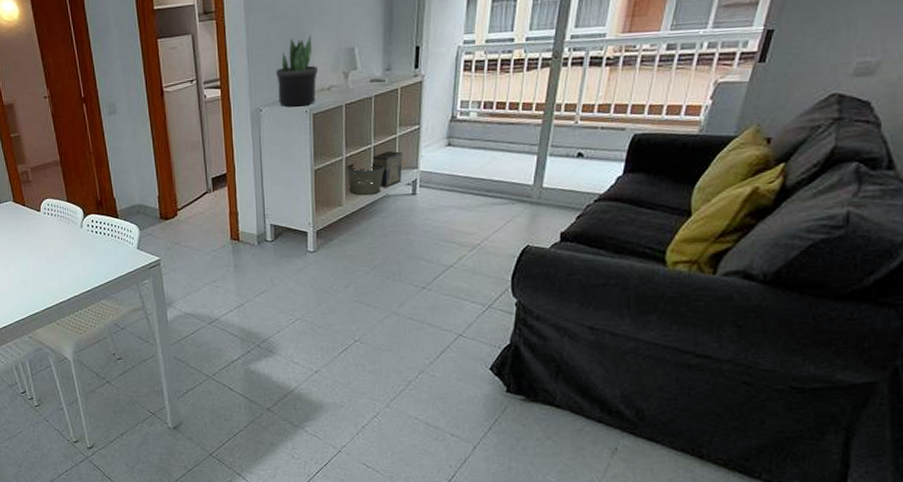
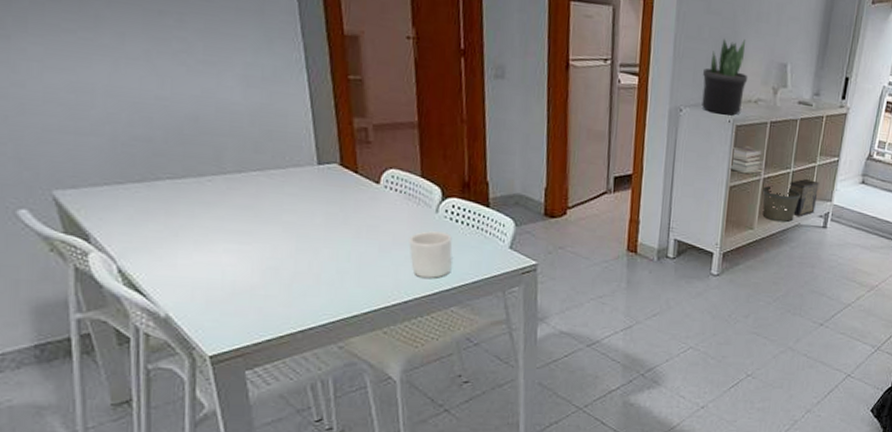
mug: none [65,242,97,279] -> present [409,231,453,278]
books: none [311,130,345,157] -> present [729,146,764,174]

